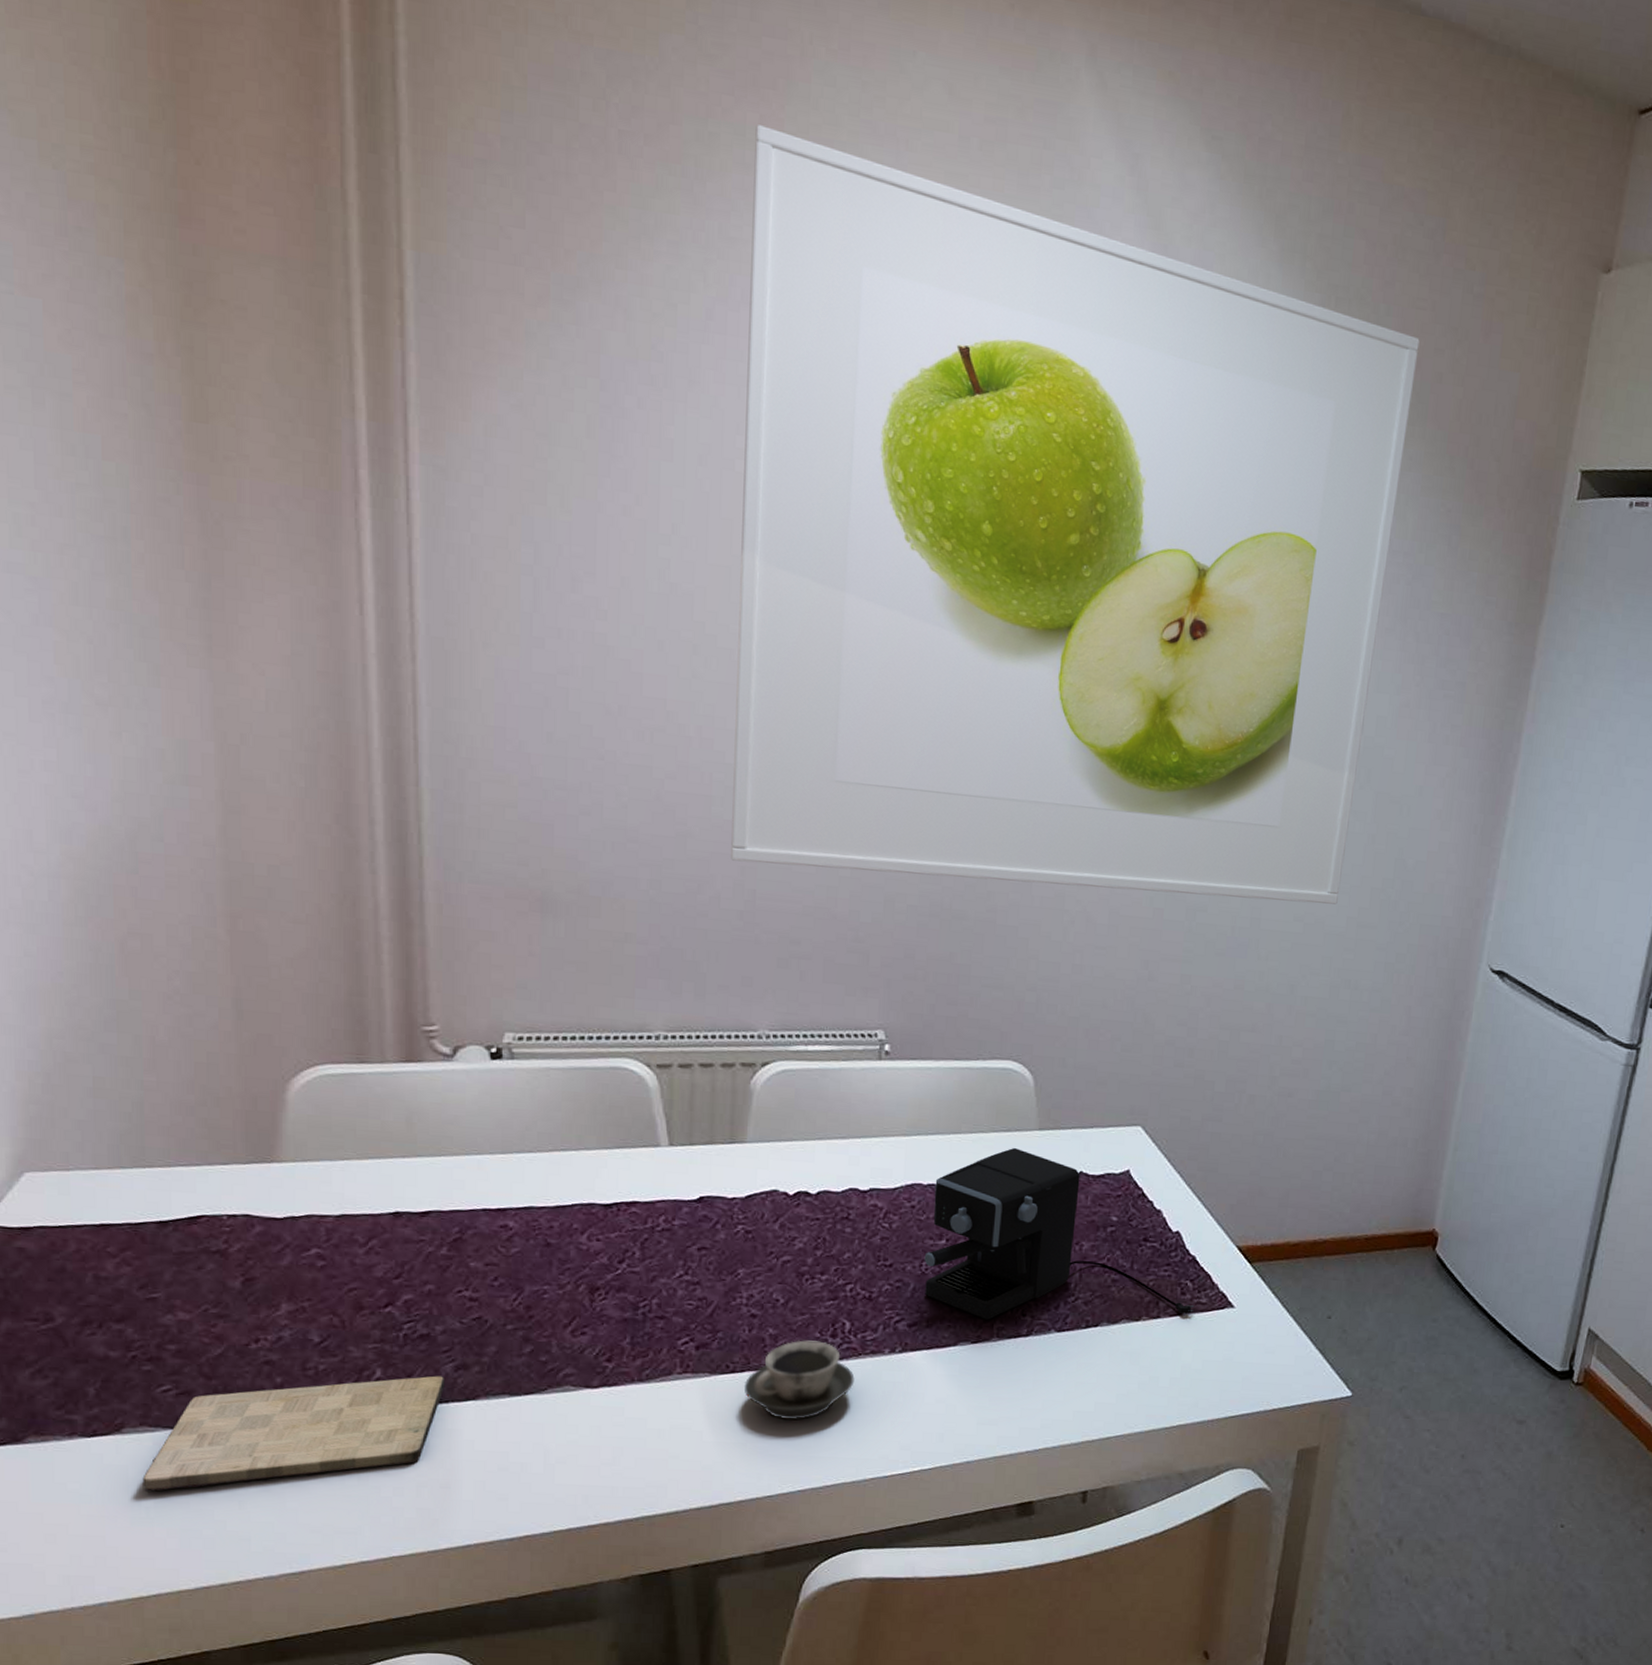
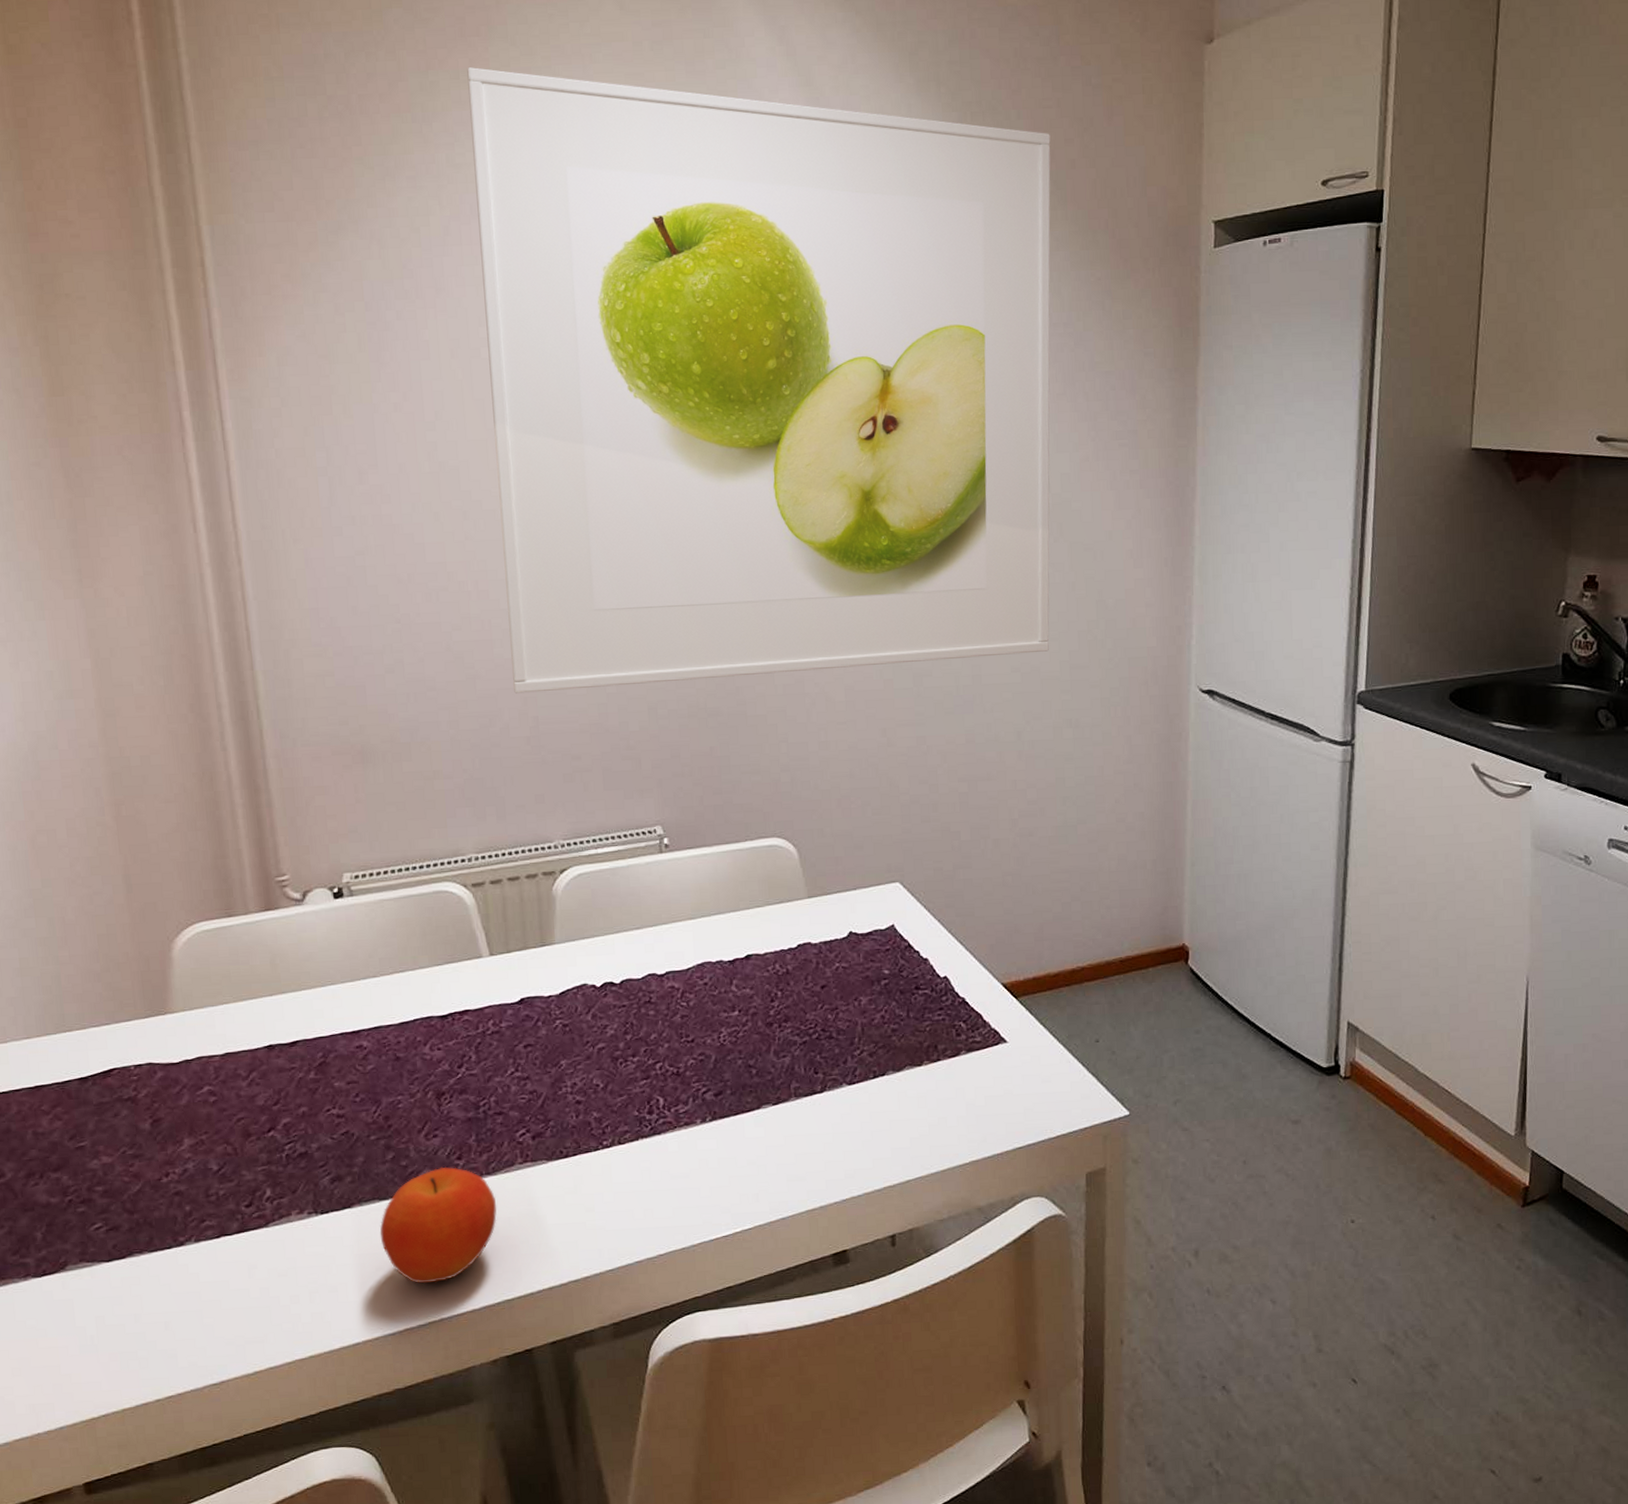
cutting board: present [142,1376,444,1492] -> none [85,1189,324,1321]
fruit: none [506,1367,647,1490] -> present [379,1166,497,1284]
cup: present [744,1340,855,1420] -> none [577,1119,674,1196]
coffee maker: present [924,1148,1194,1320] -> none [721,918,970,1081]

